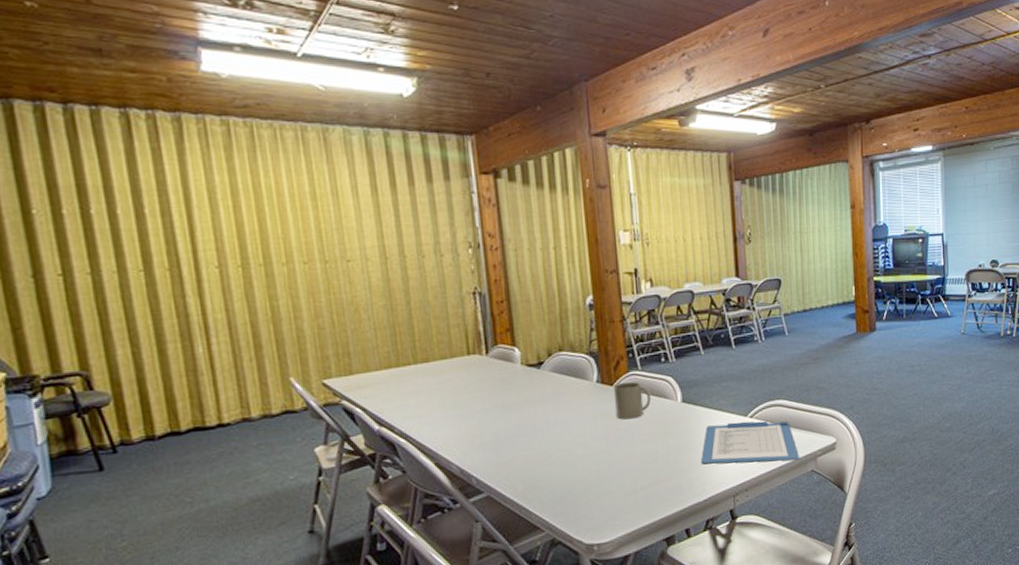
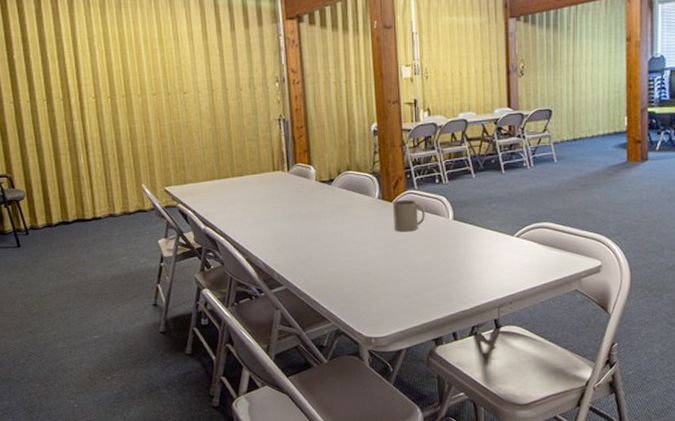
clipboard: present [700,421,799,465] -> none [468,240,563,280]

